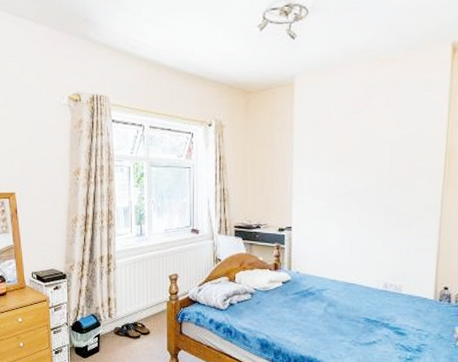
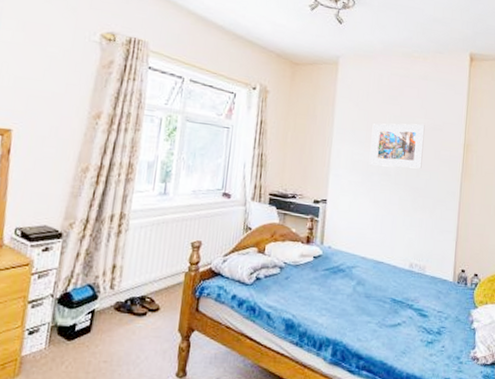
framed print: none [334,135,397,187] -> present [369,123,425,169]

